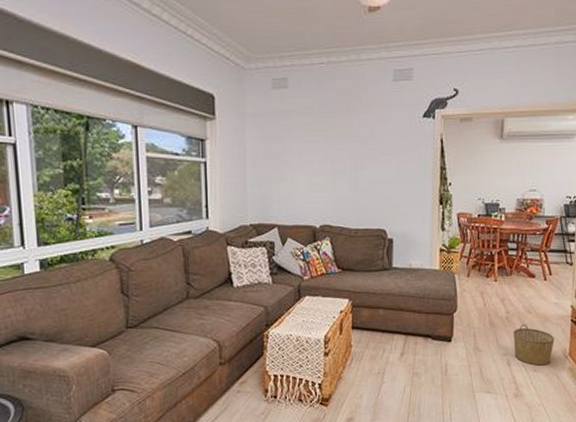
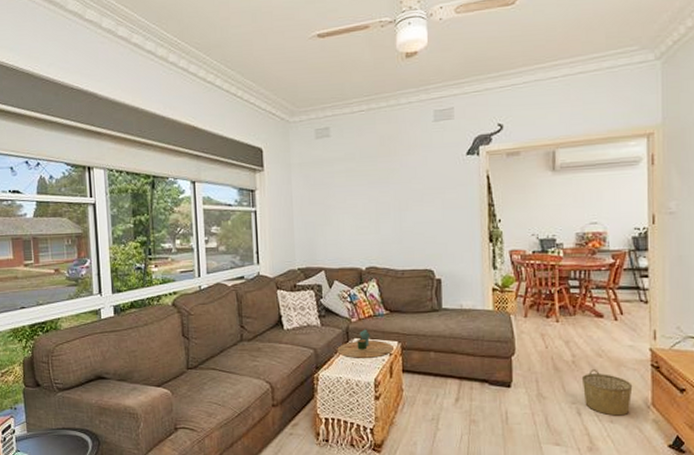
decorative tray: none [288,287,345,316] -> present [337,329,395,358]

